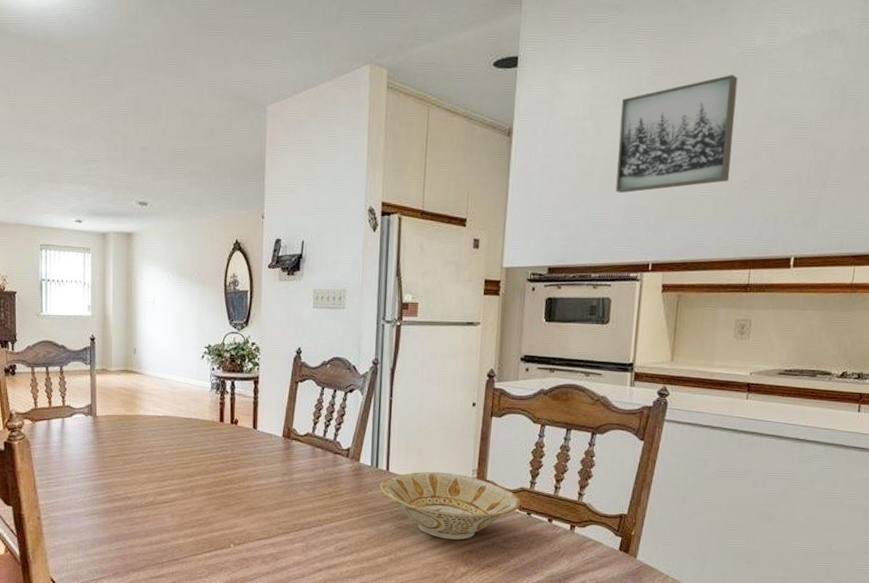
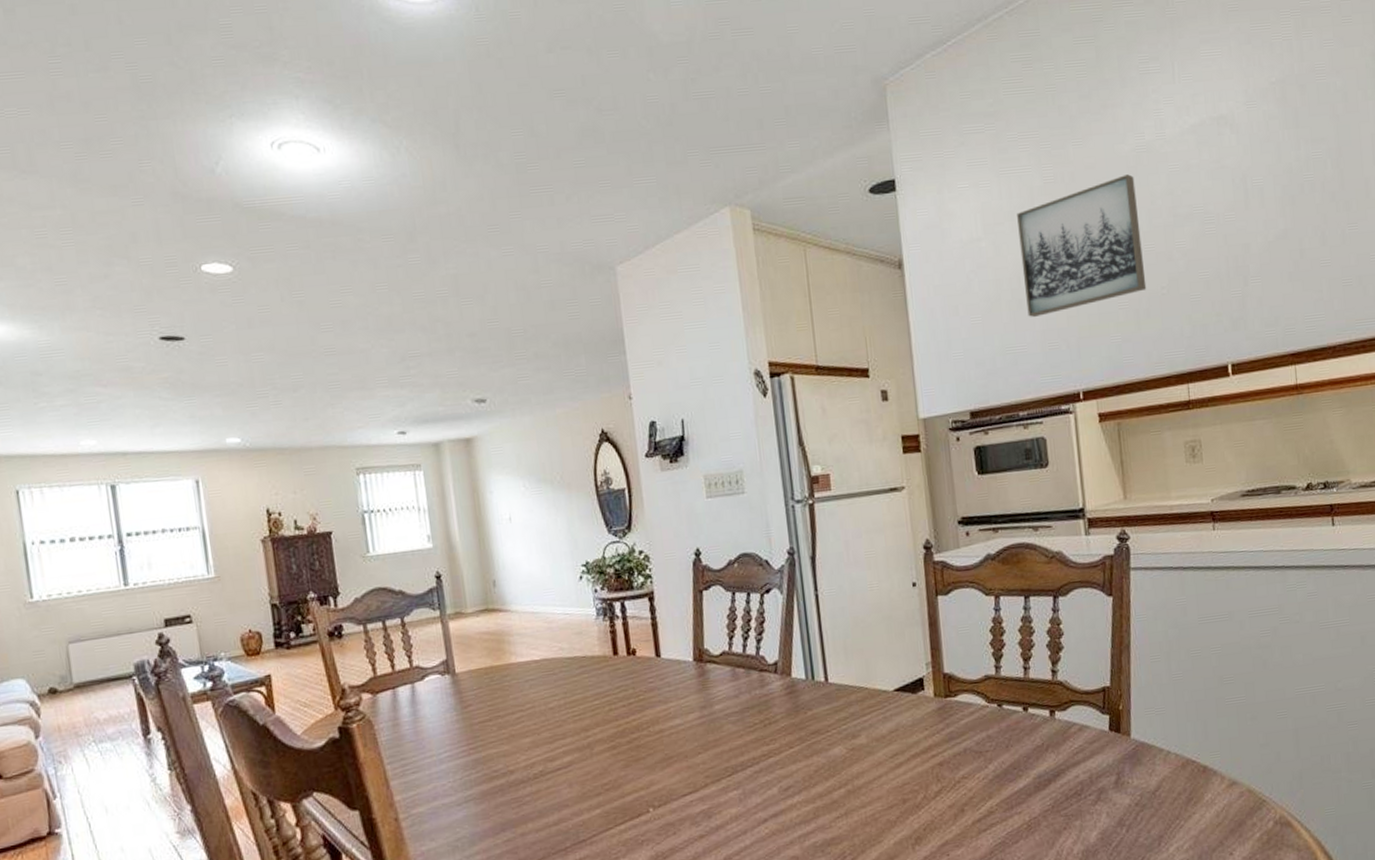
bowl: present [379,471,521,541] -> none [820,671,989,754]

